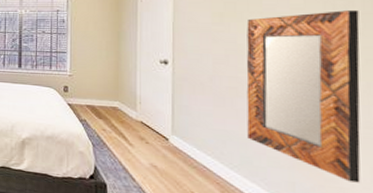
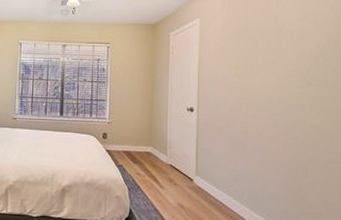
home mirror: present [246,10,361,183] -> none [254,67,334,208]

